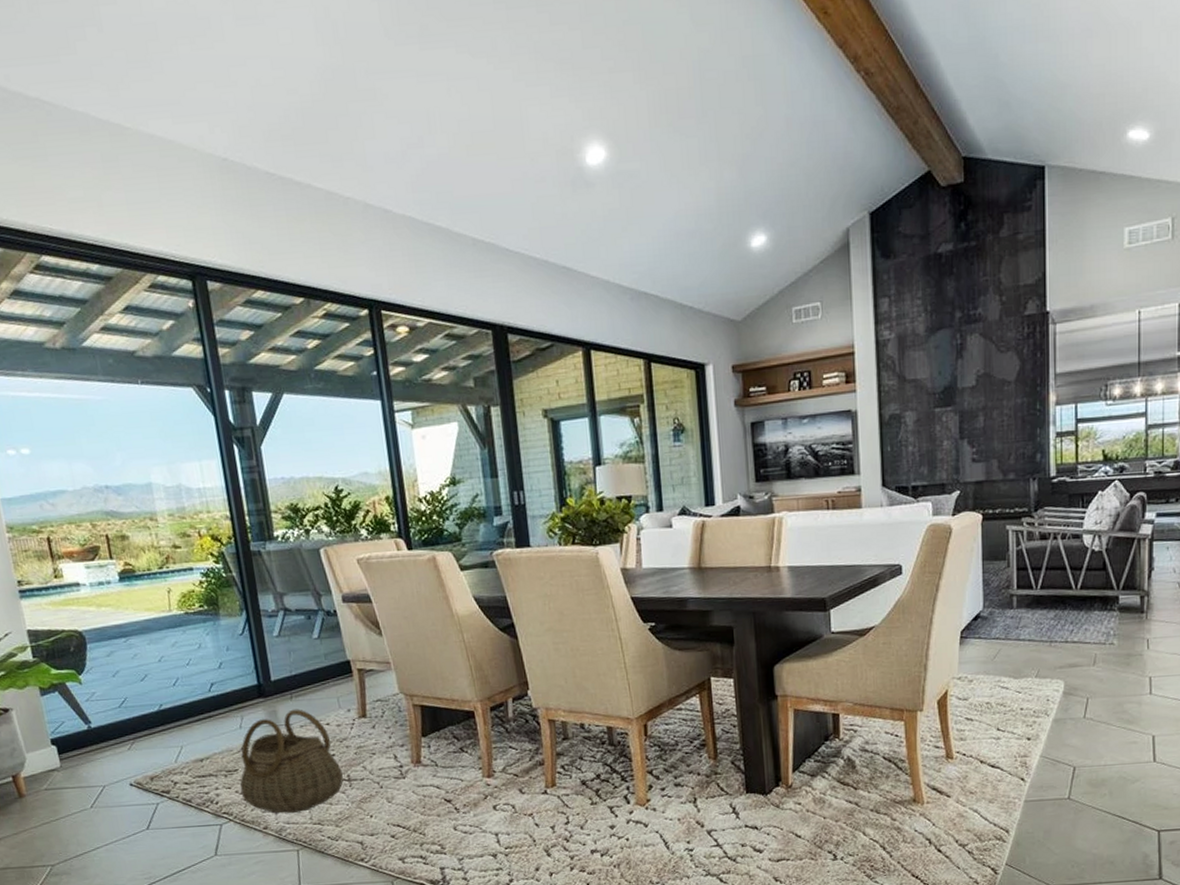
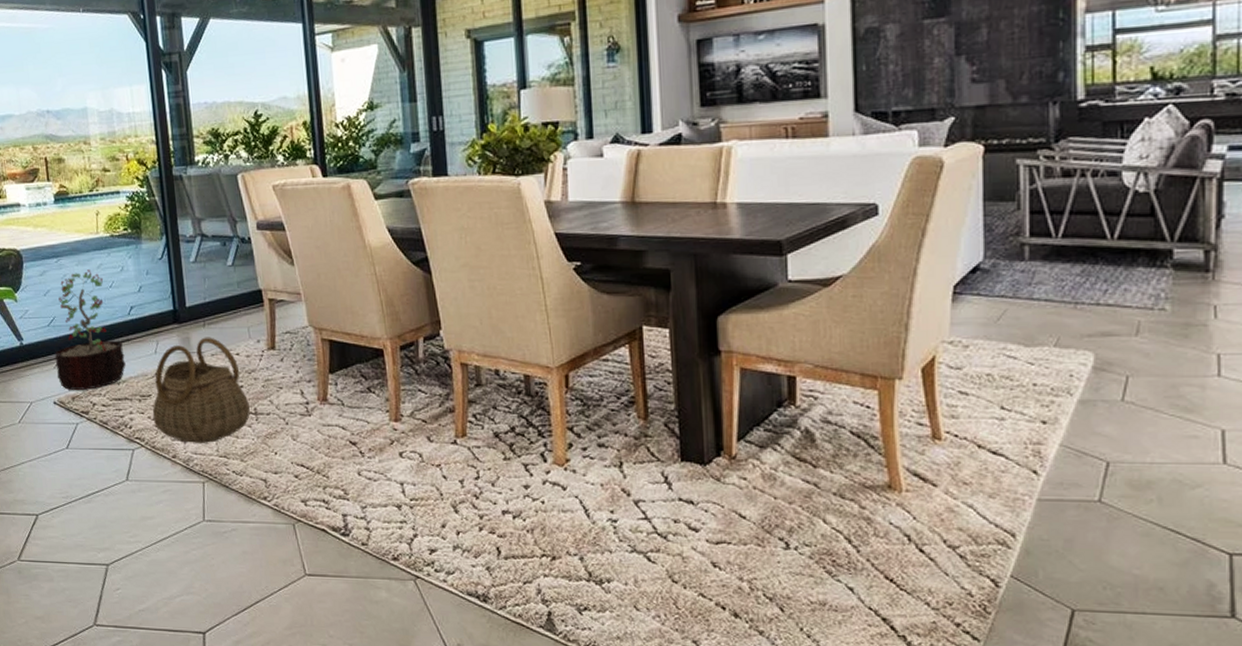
decorative plant: none [129,648,209,771] -> present [55,269,126,391]

